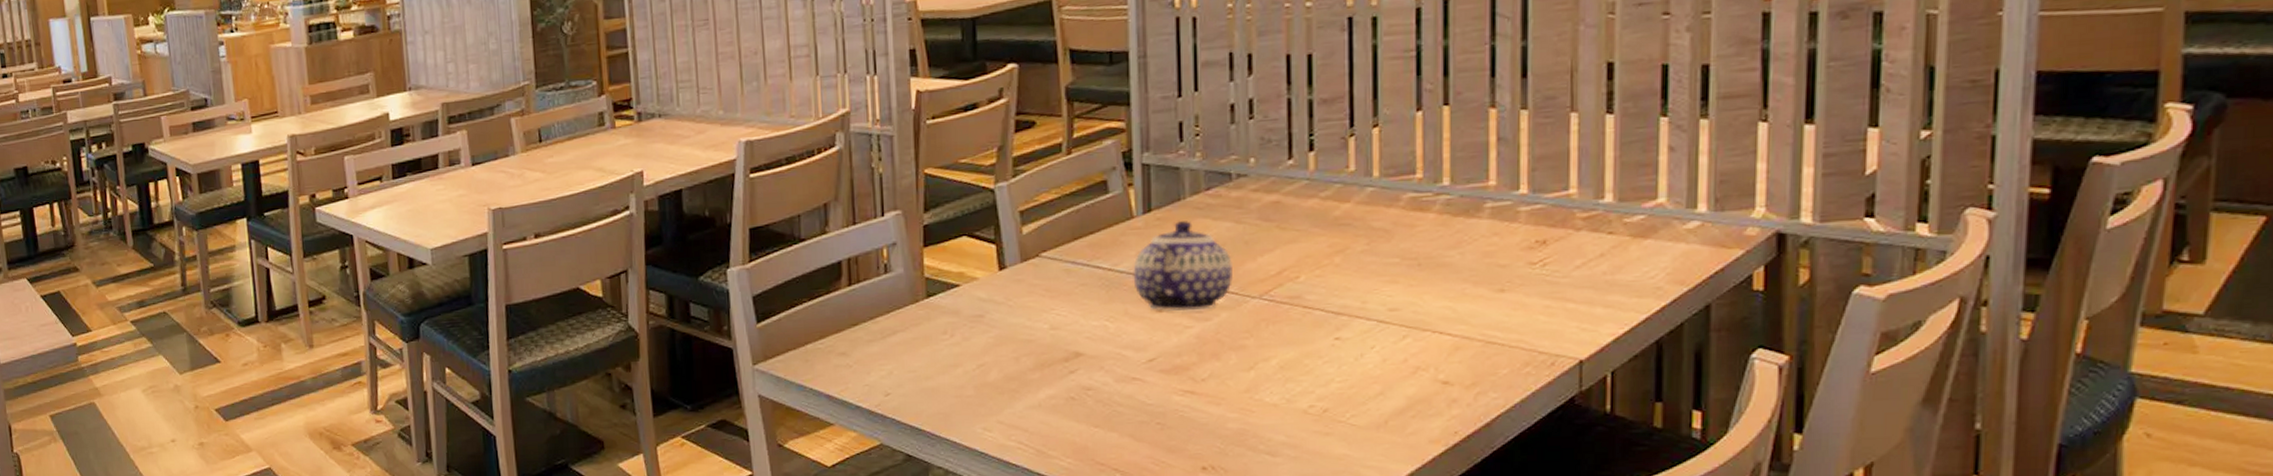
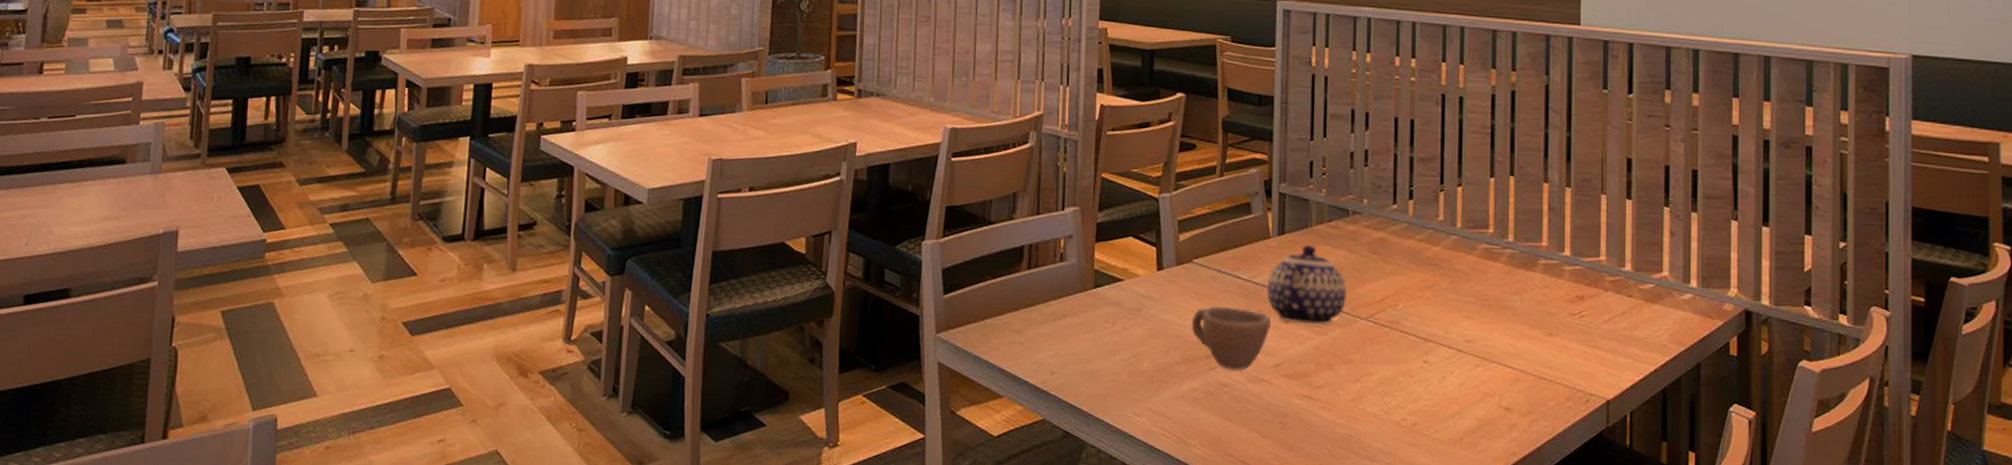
cup: none [1043,301,1141,371] -> present [1191,306,1272,370]

